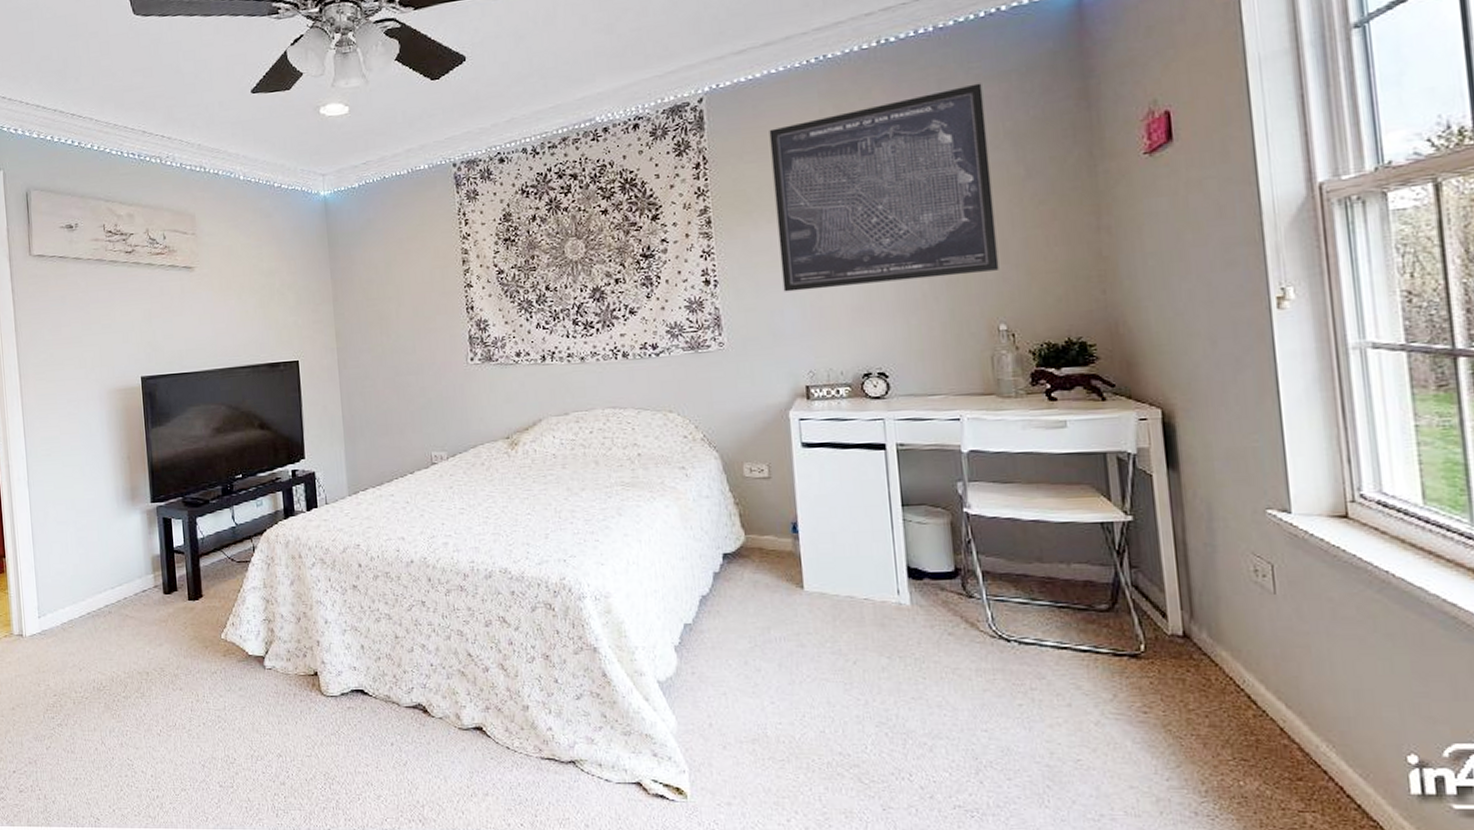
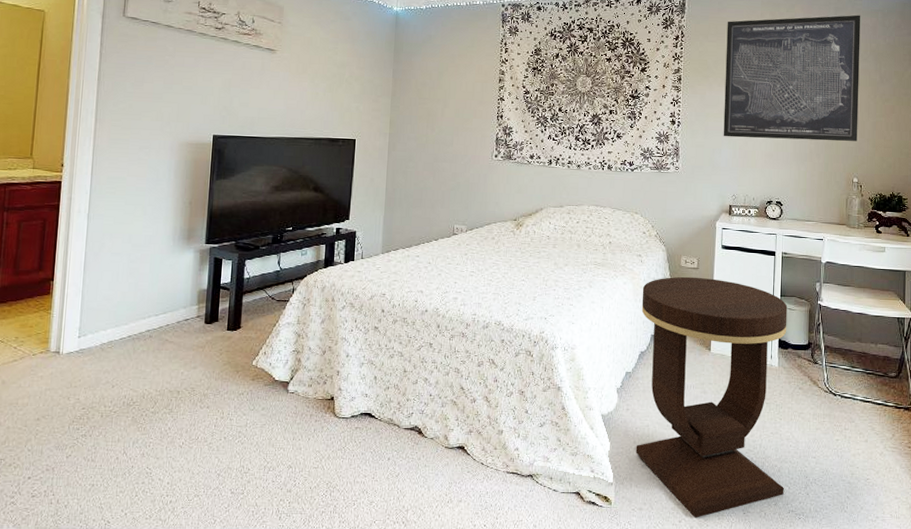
side table: none [692,489,943,816] -> present [635,276,788,518]

